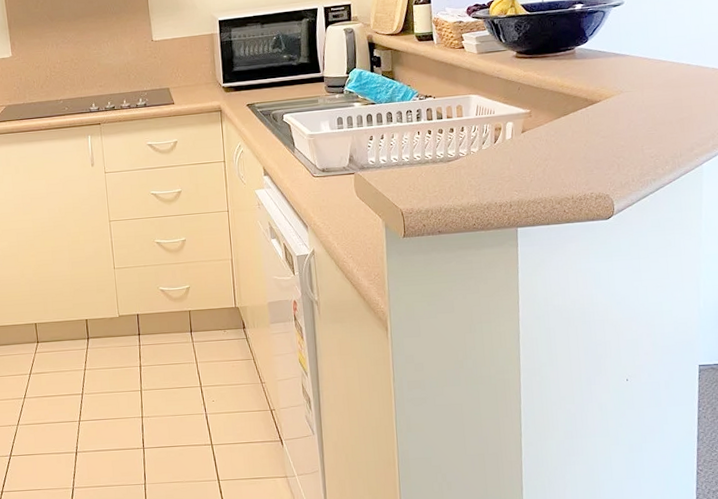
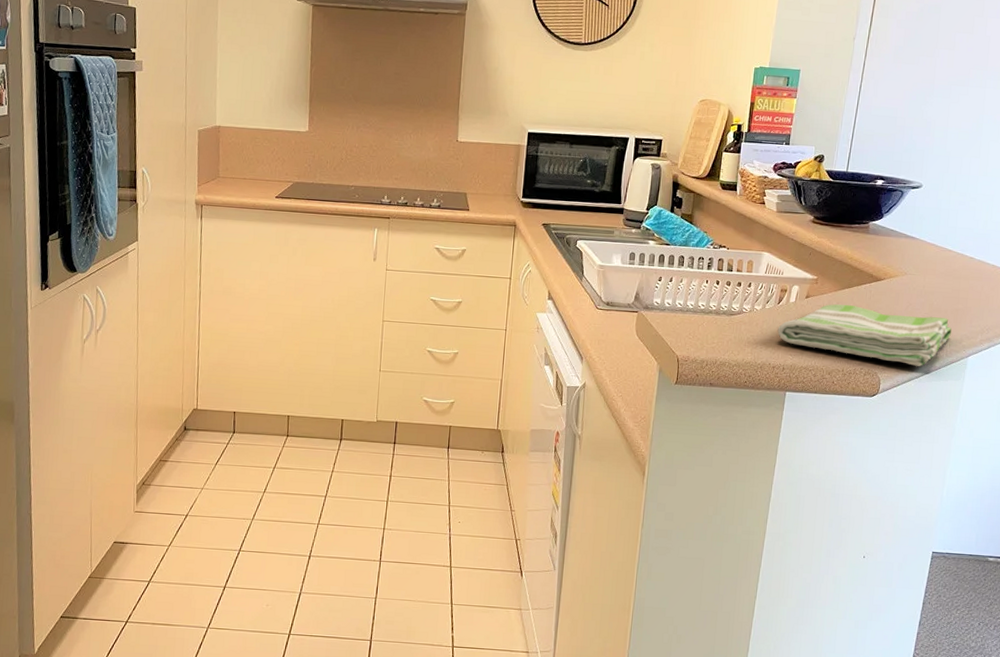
dish towel: none [498,129,680,182] -> present [777,304,952,366]

